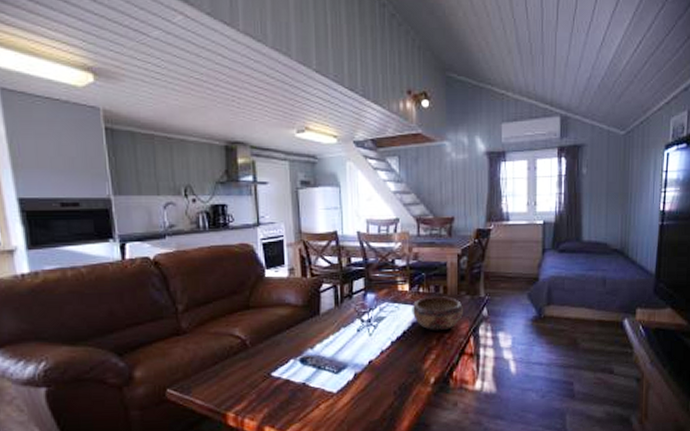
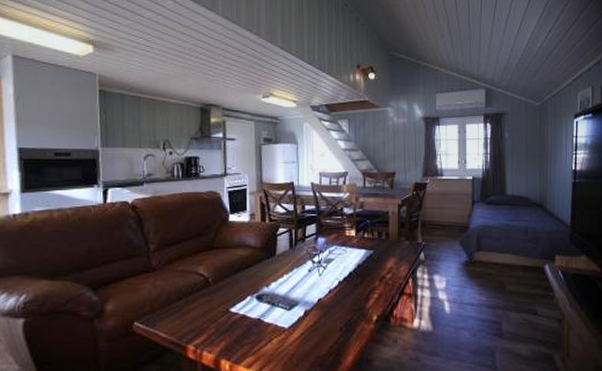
decorative bowl: present [412,296,463,331] -> none [357,241,403,273]

